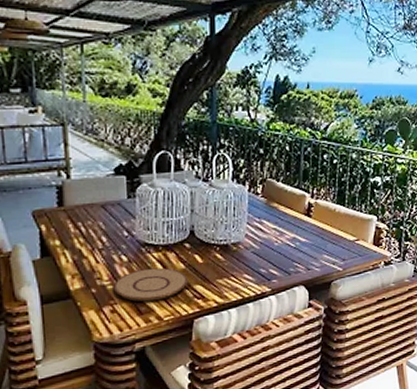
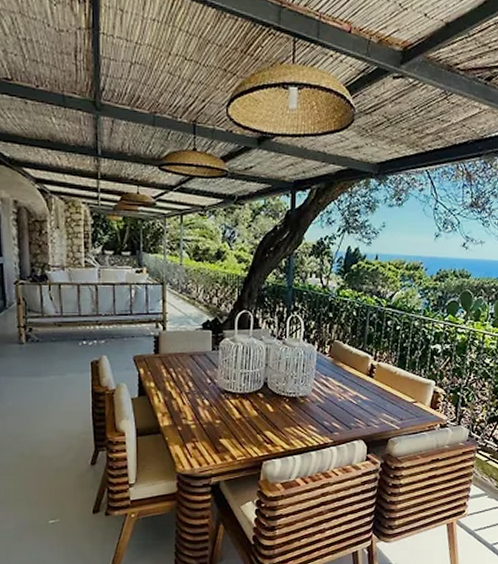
plate: present [113,267,187,302] -> none [196,413,259,442]

